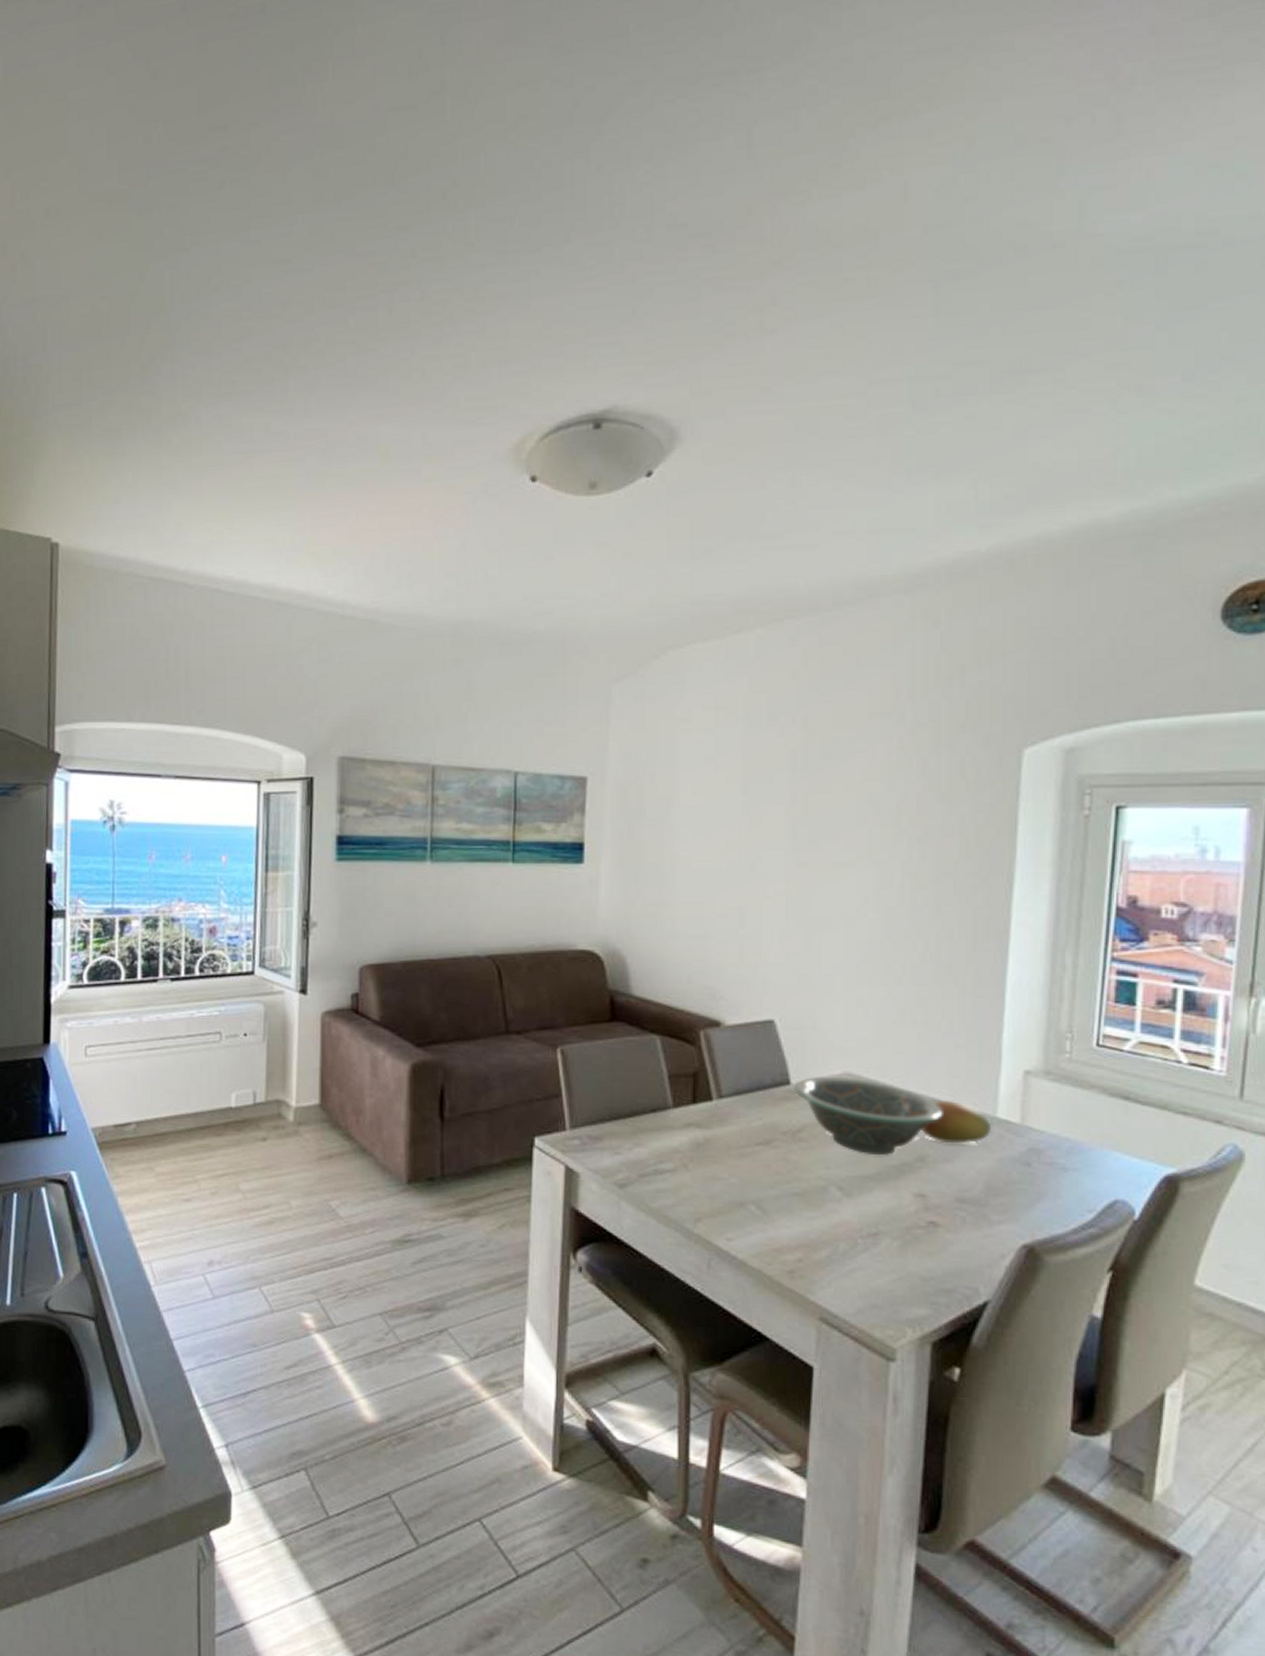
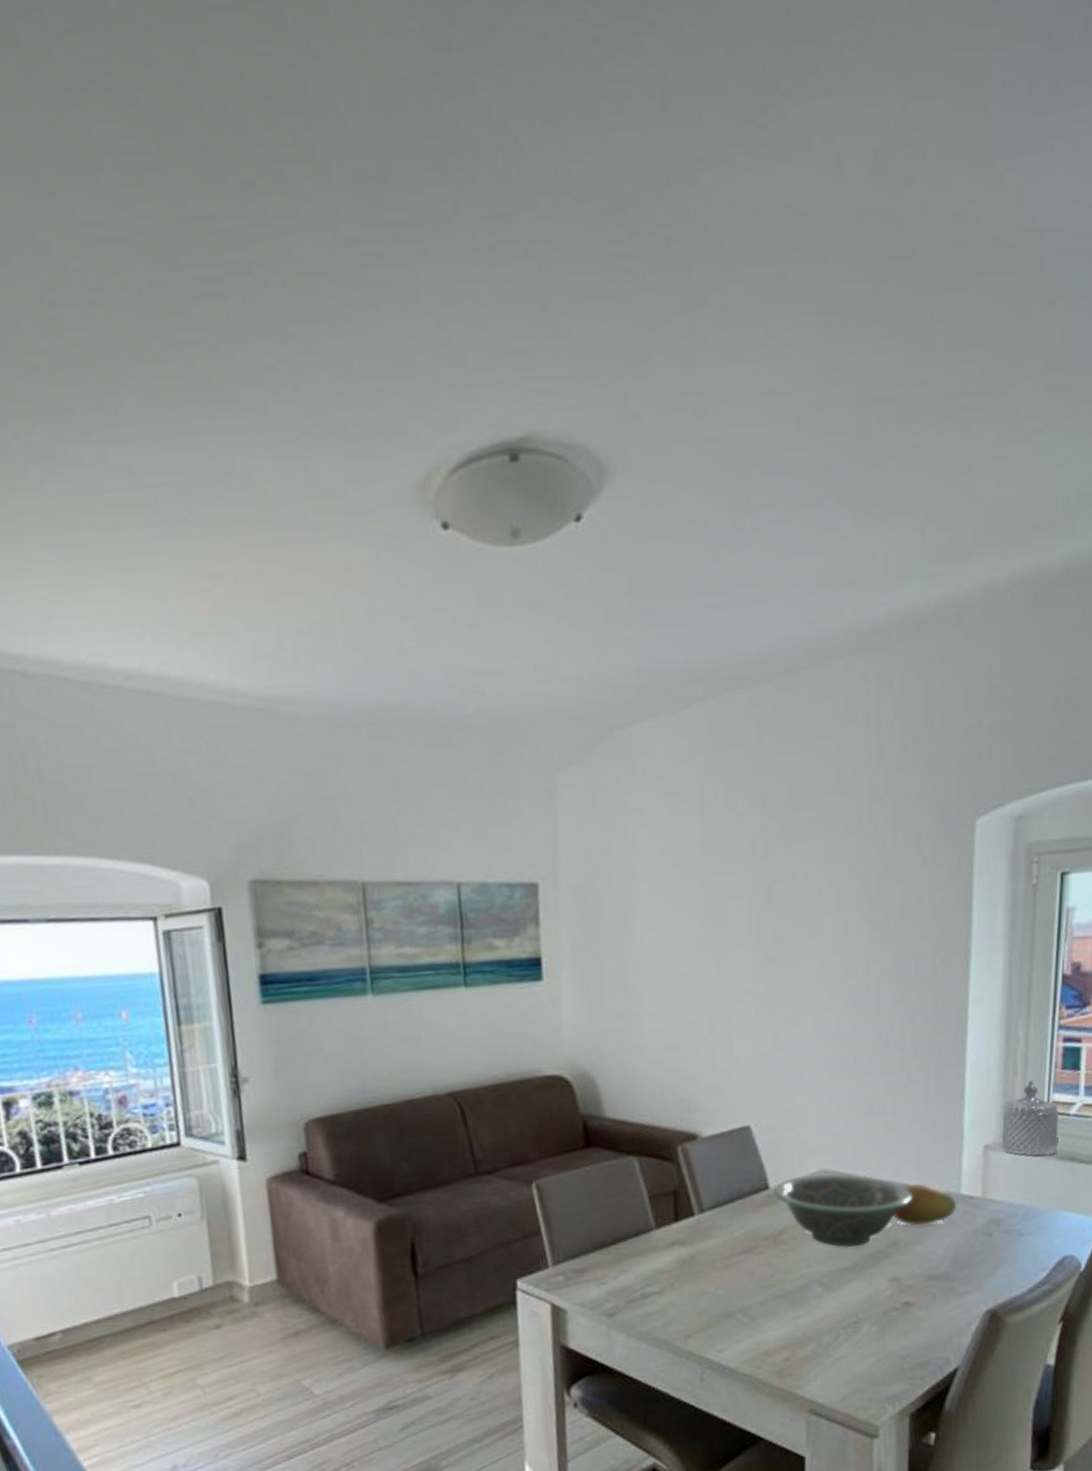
decorative jar: none [1044,1010,1110,1090] -> present [1001,1080,1058,1157]

